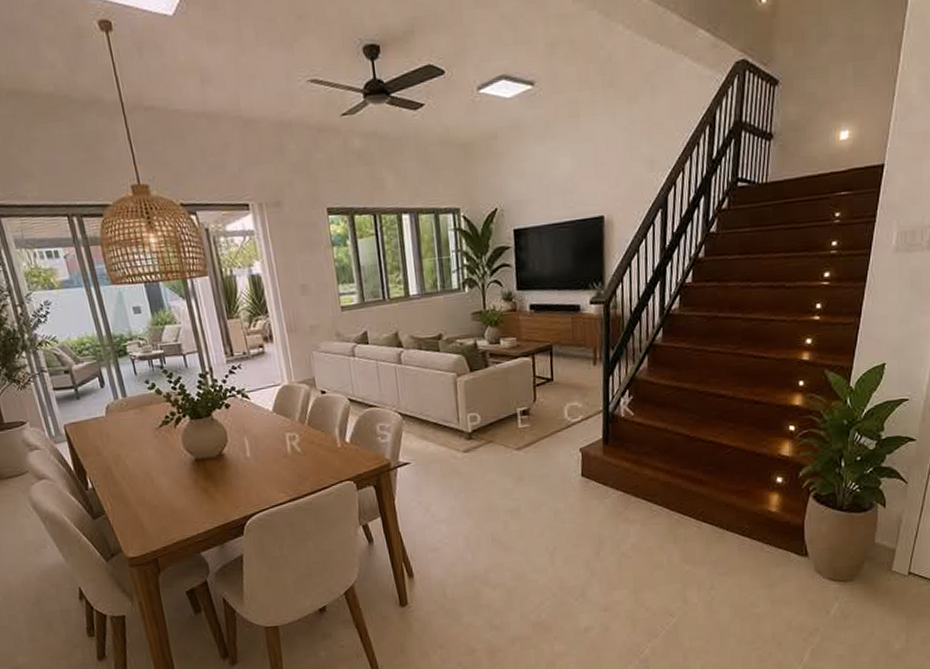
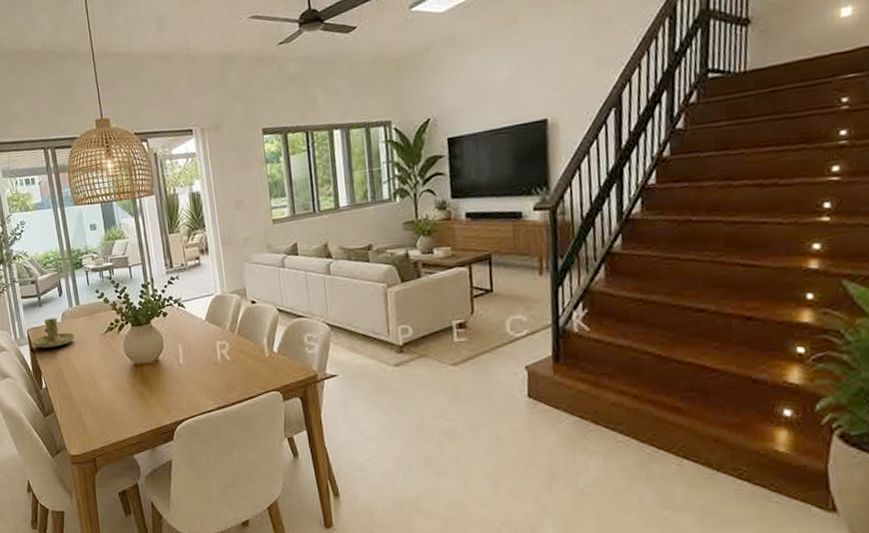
candle holder: none [70,411,124,445] -> present [32,317,76,348]

